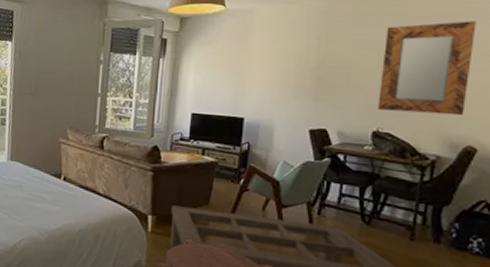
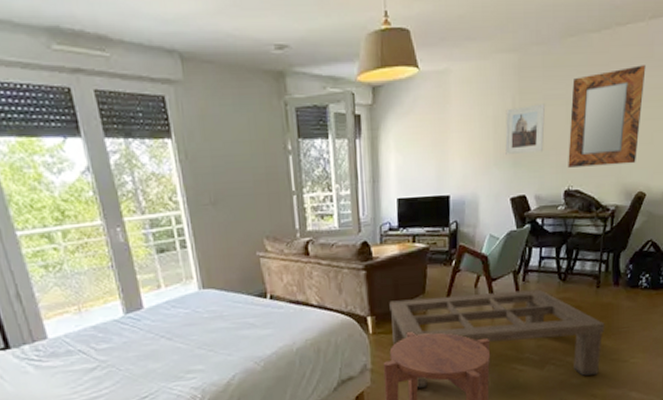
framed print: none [307,46,355,91] -> present [505,103,546,156]

